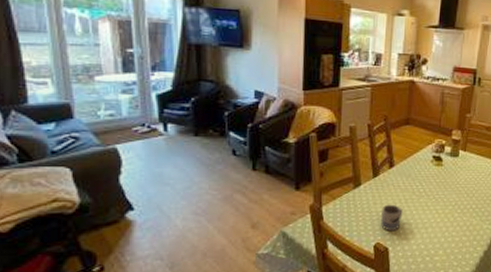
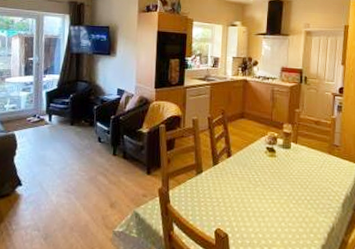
mug: present [381,204,403,232] -> none [221,191,241,218]

